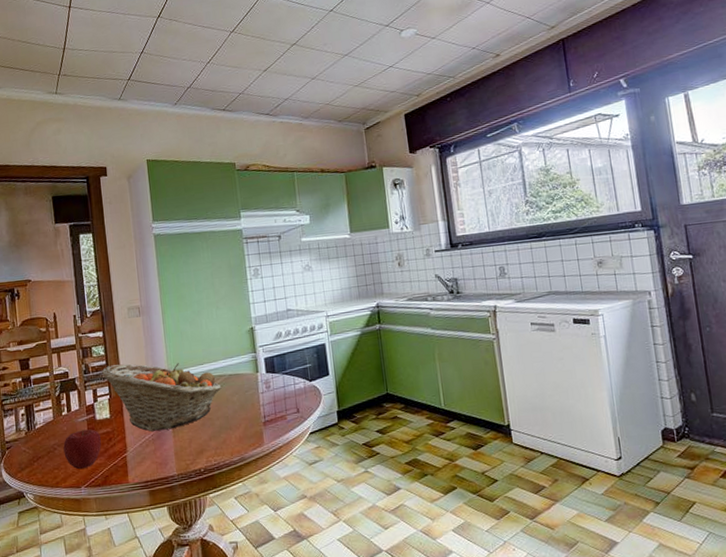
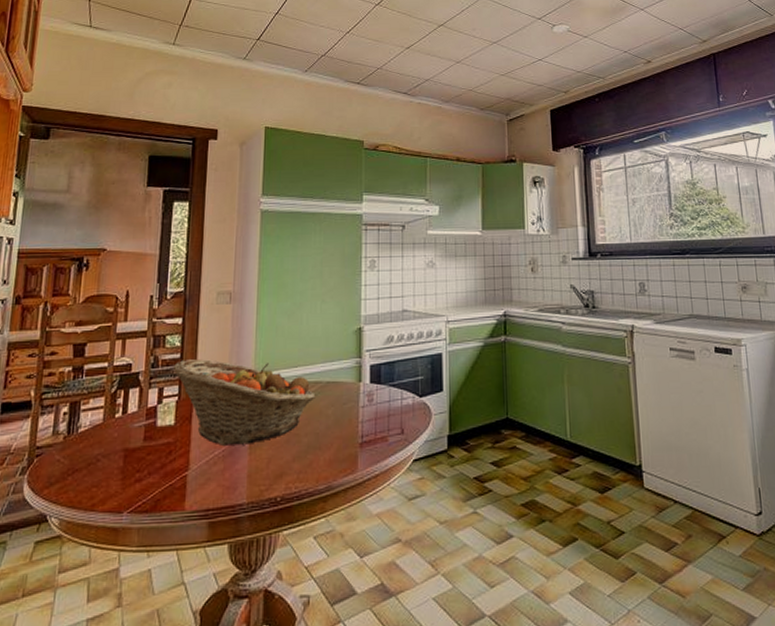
apple: present [63,429,101,470] -> none [108,437,159,489]

